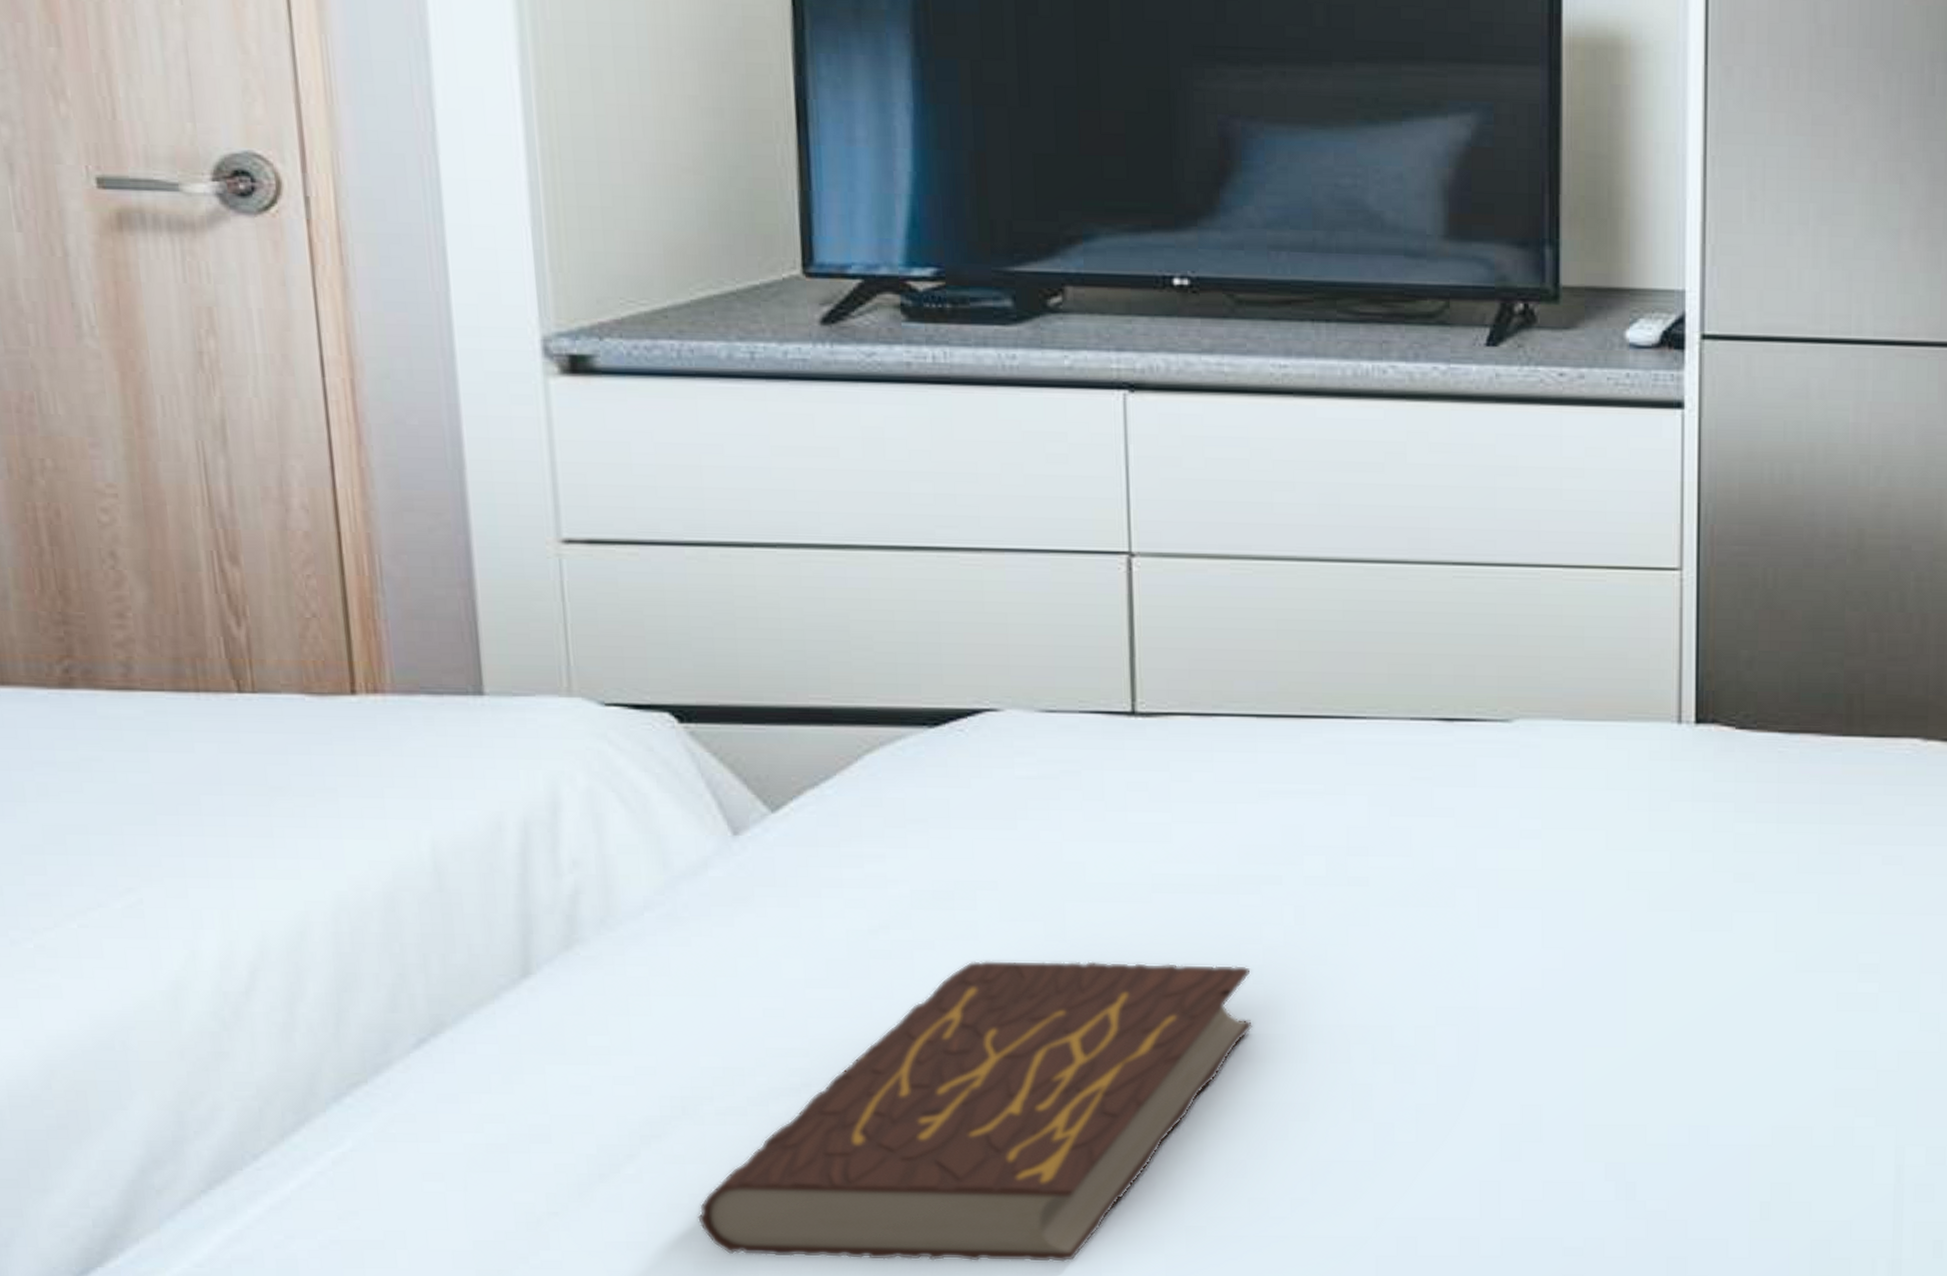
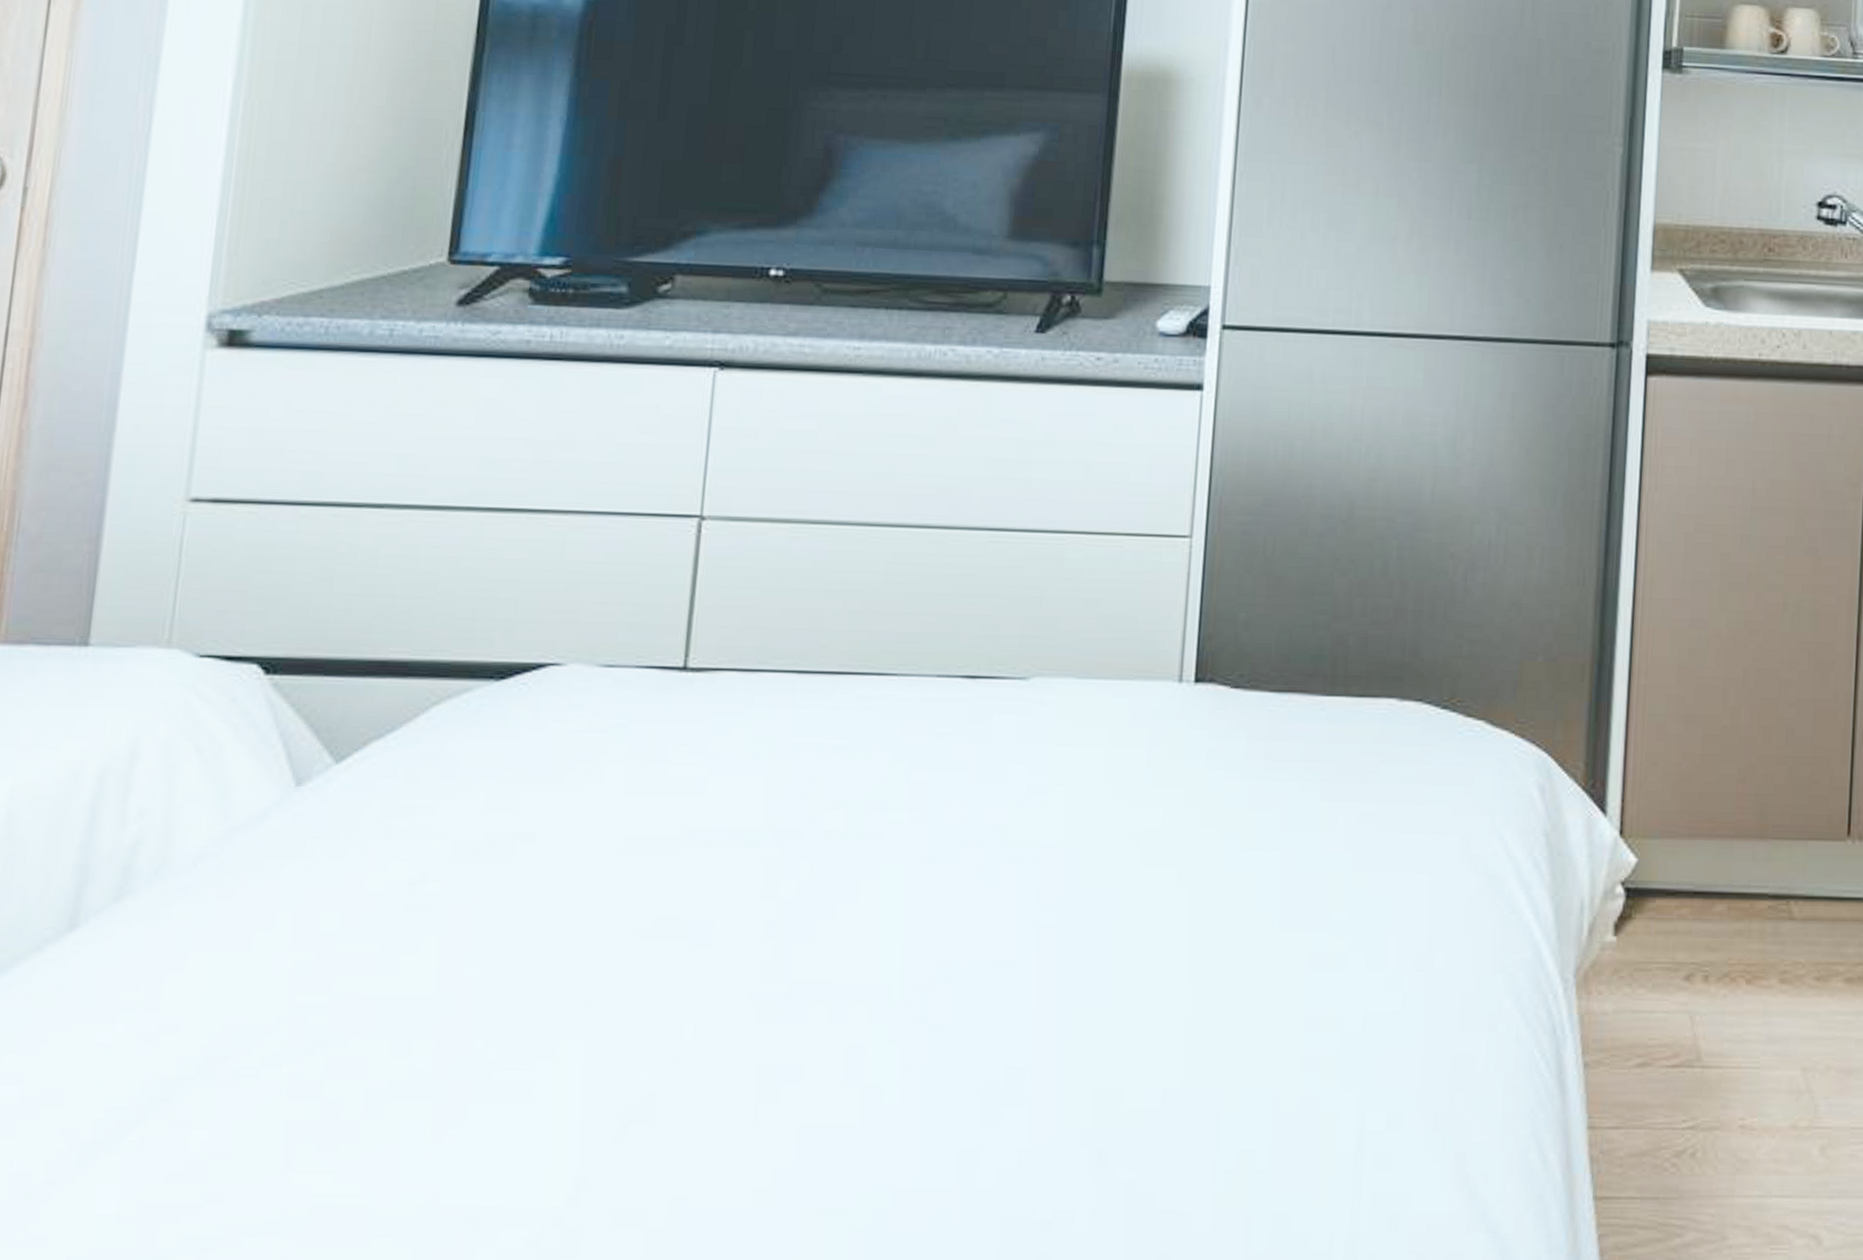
book: present [696,960,1254,1263] -> none [190,914,763,1238]

